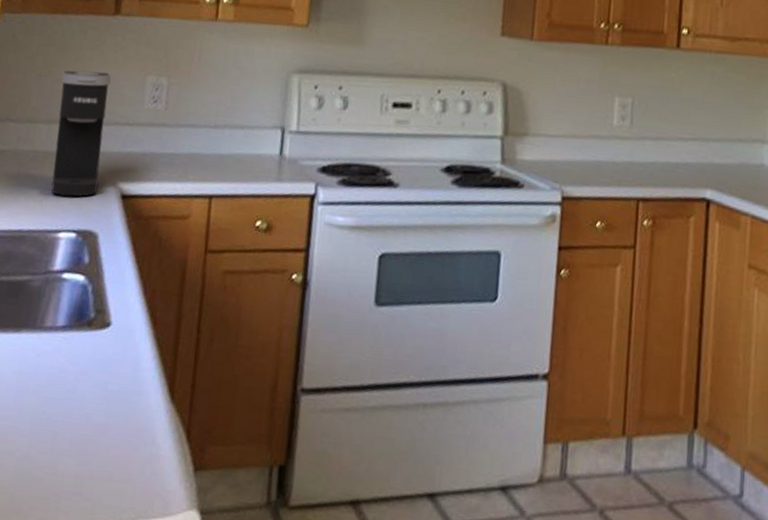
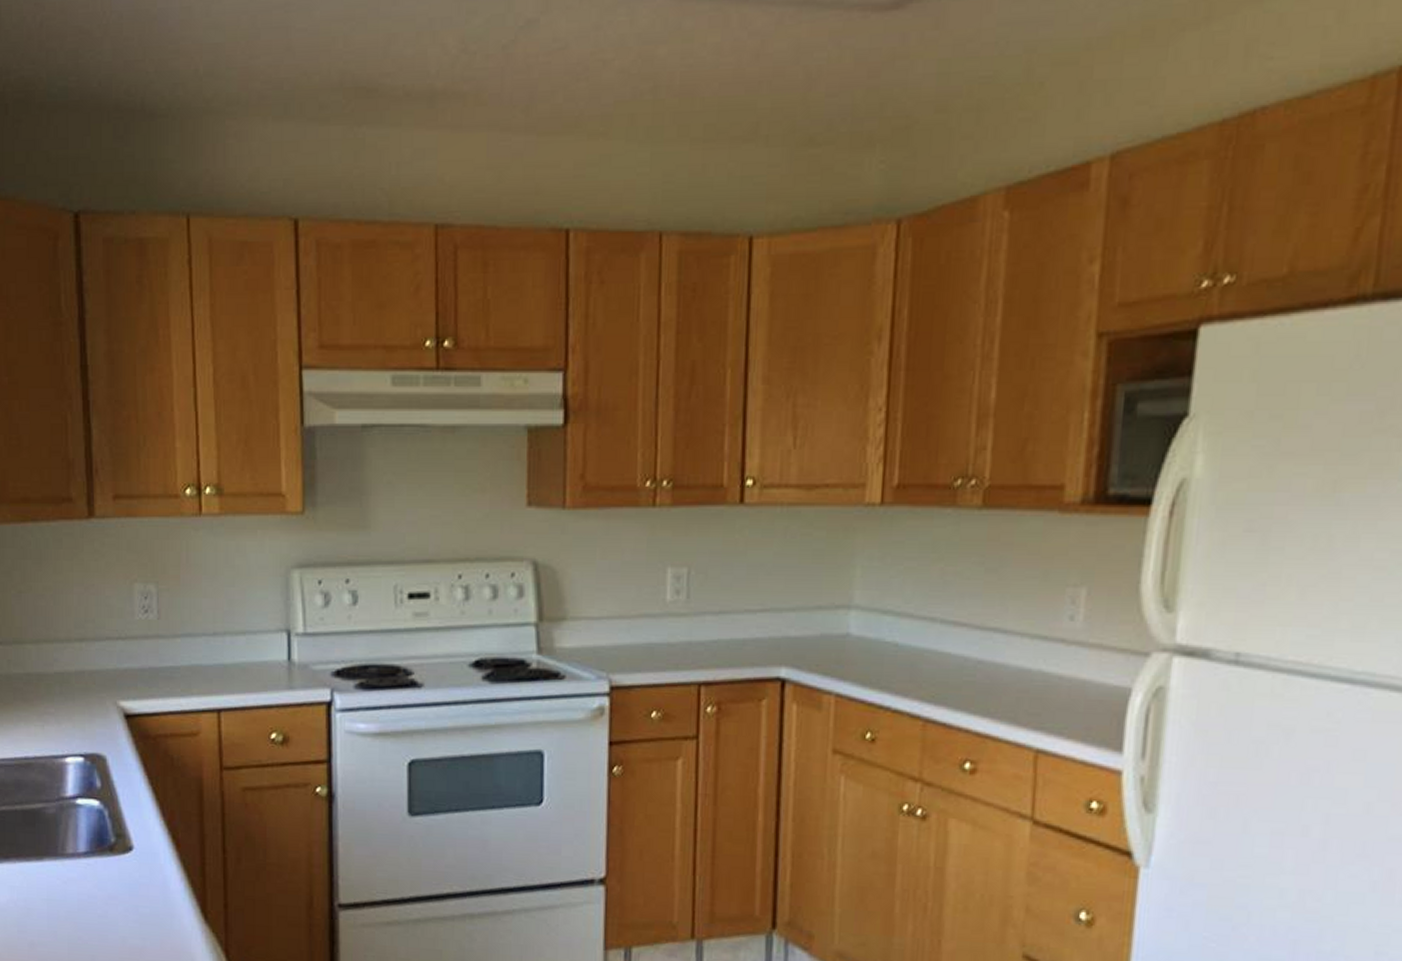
coffee maker: present [51,70,112,197] -> none [42,583,99,720]

